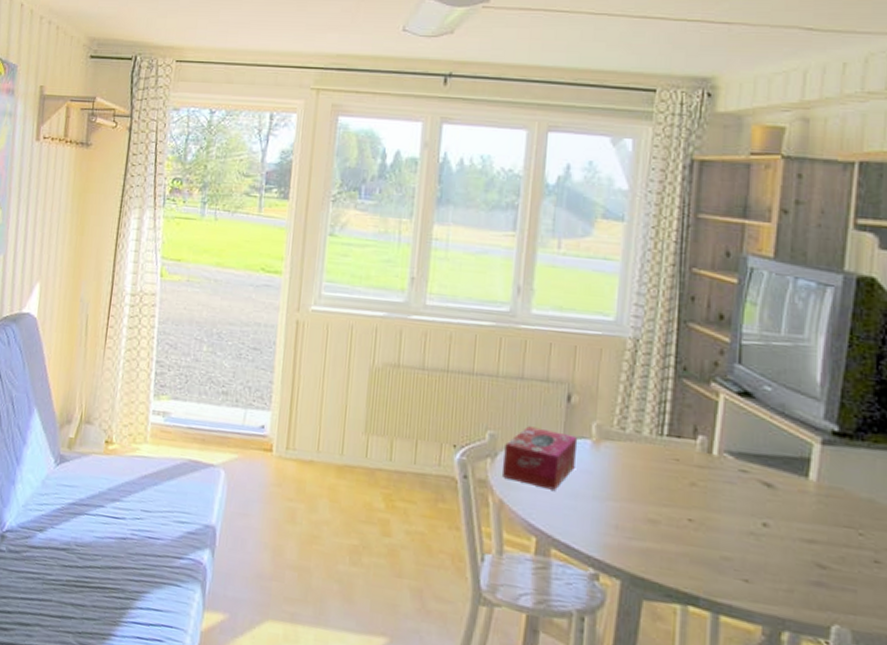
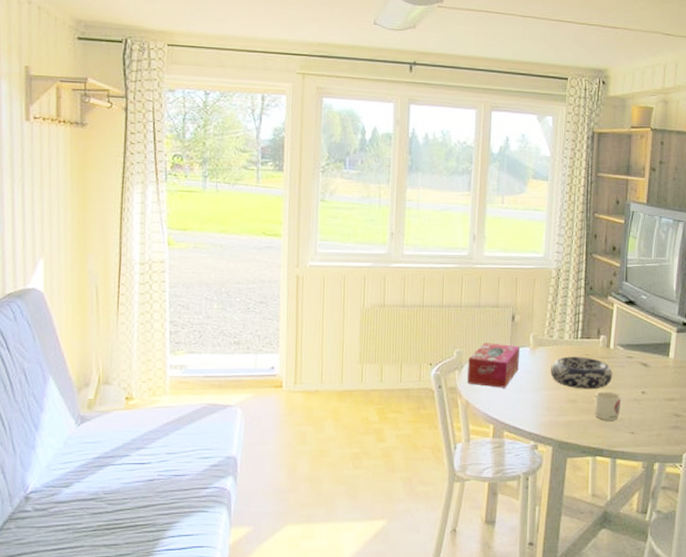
decorative bowl: none [621,458,717,510] -> present [551,356,613,389]
mug: none [686,513,728,559] -> present [594,391,621,421]

